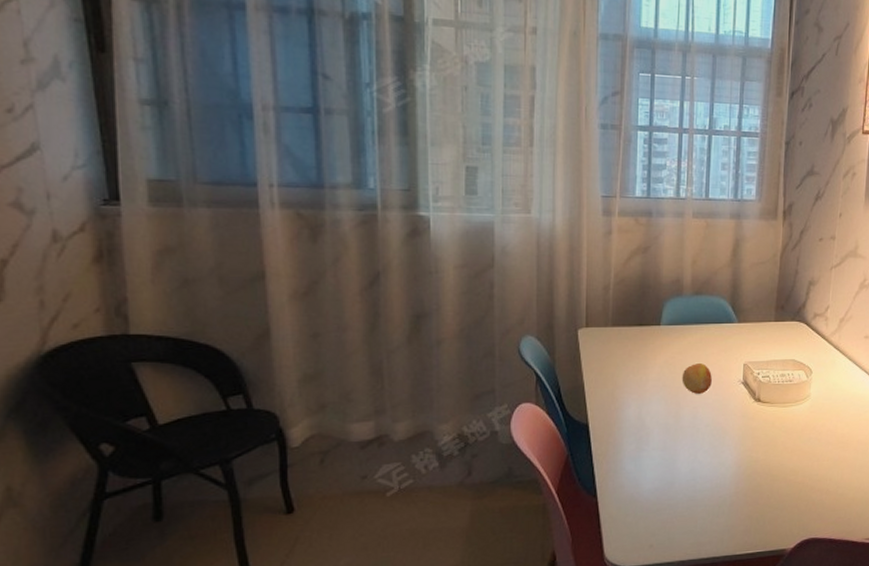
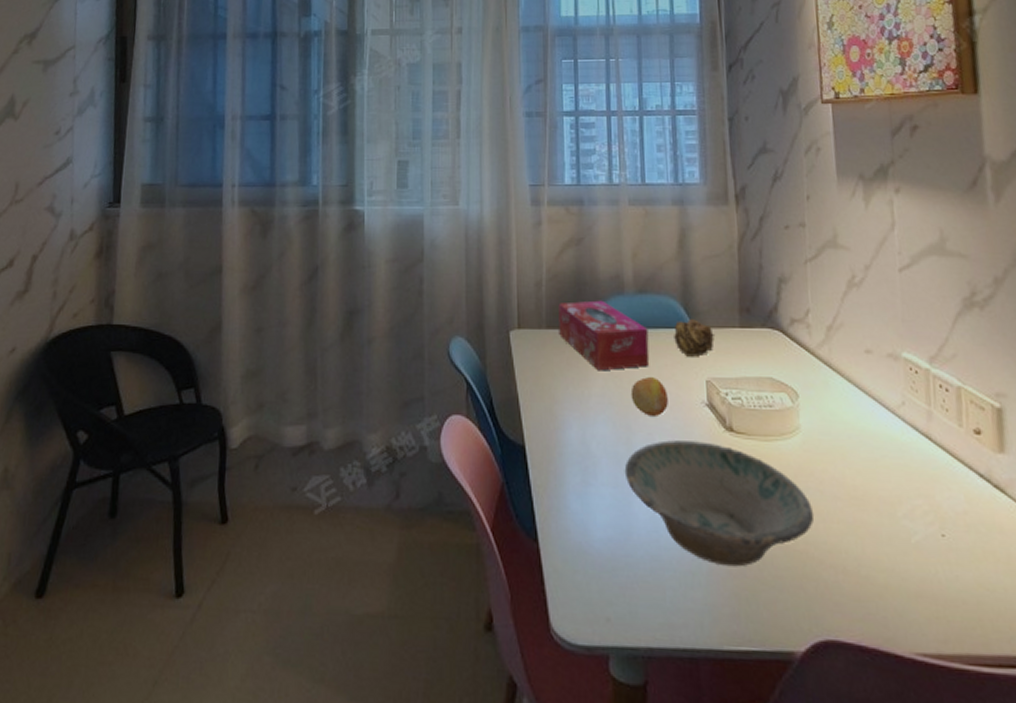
tissue box: none [623,301,701,360] -> present [558,300,650,371]
bowl: none [672,410,812,499] -> present [624,440,815,567]
flower: none [721,314,755,346] -> present [674,318,716,357]

